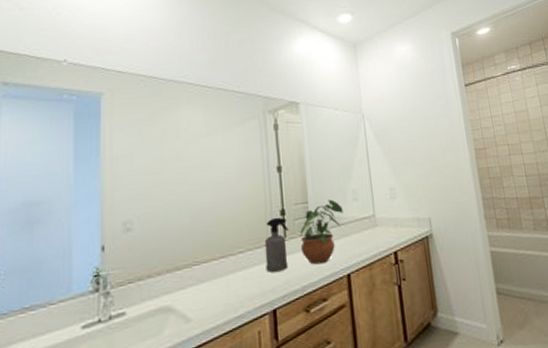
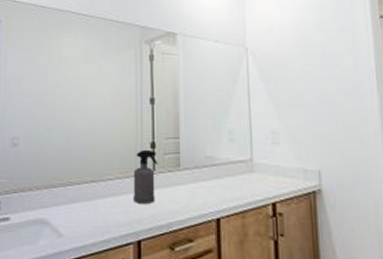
potted plant: present [300,199,343,265] -> none [169,137,217,203]

